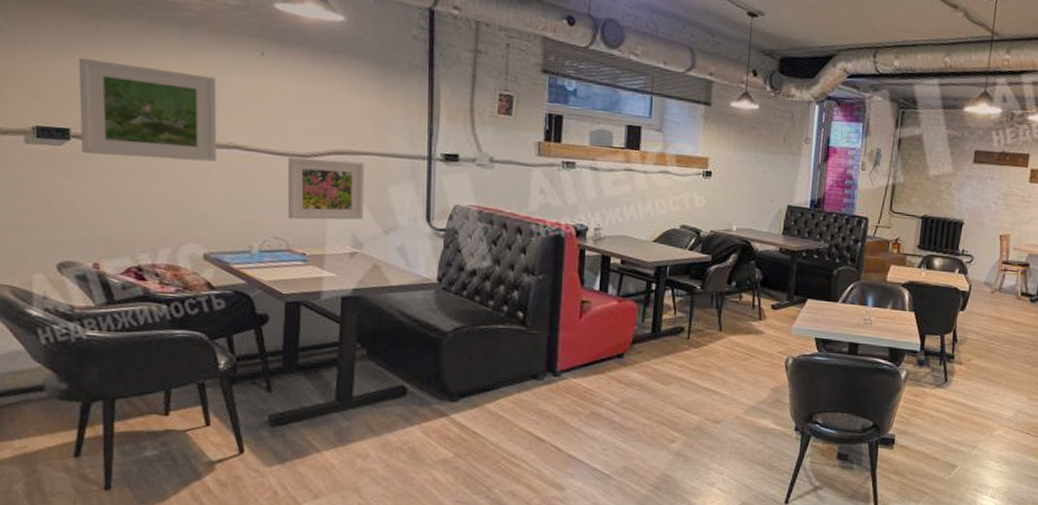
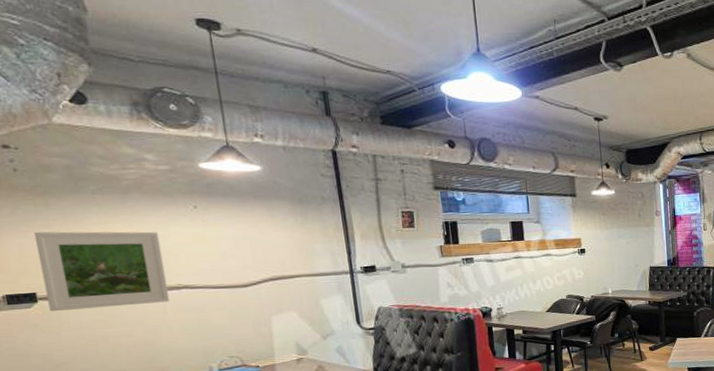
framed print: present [287,157,364,220] -> none [231,284,304,340]

